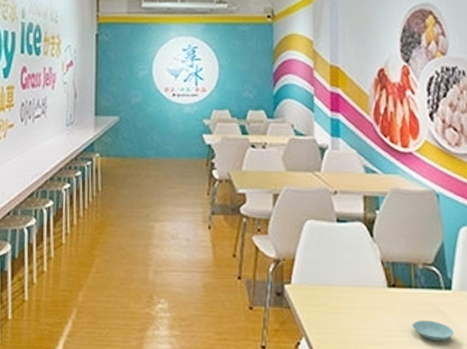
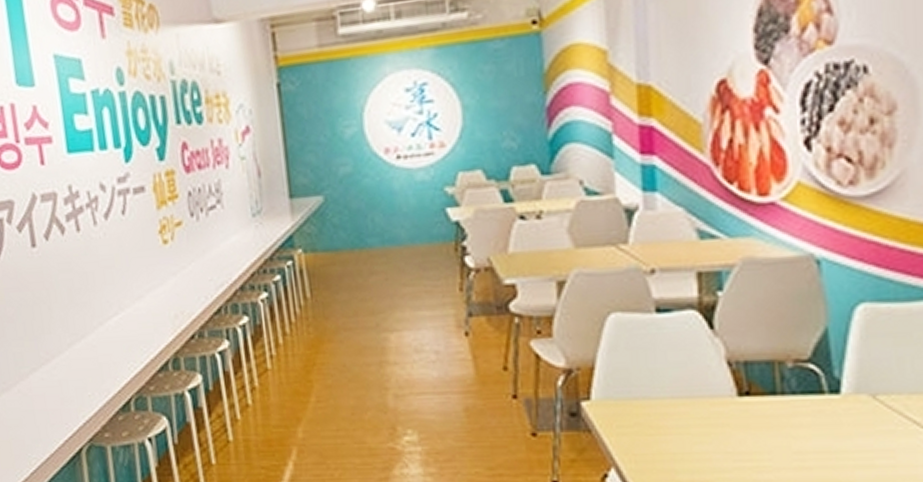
saucer: present [412,320,454,342] -> none [776,437,843,464]

